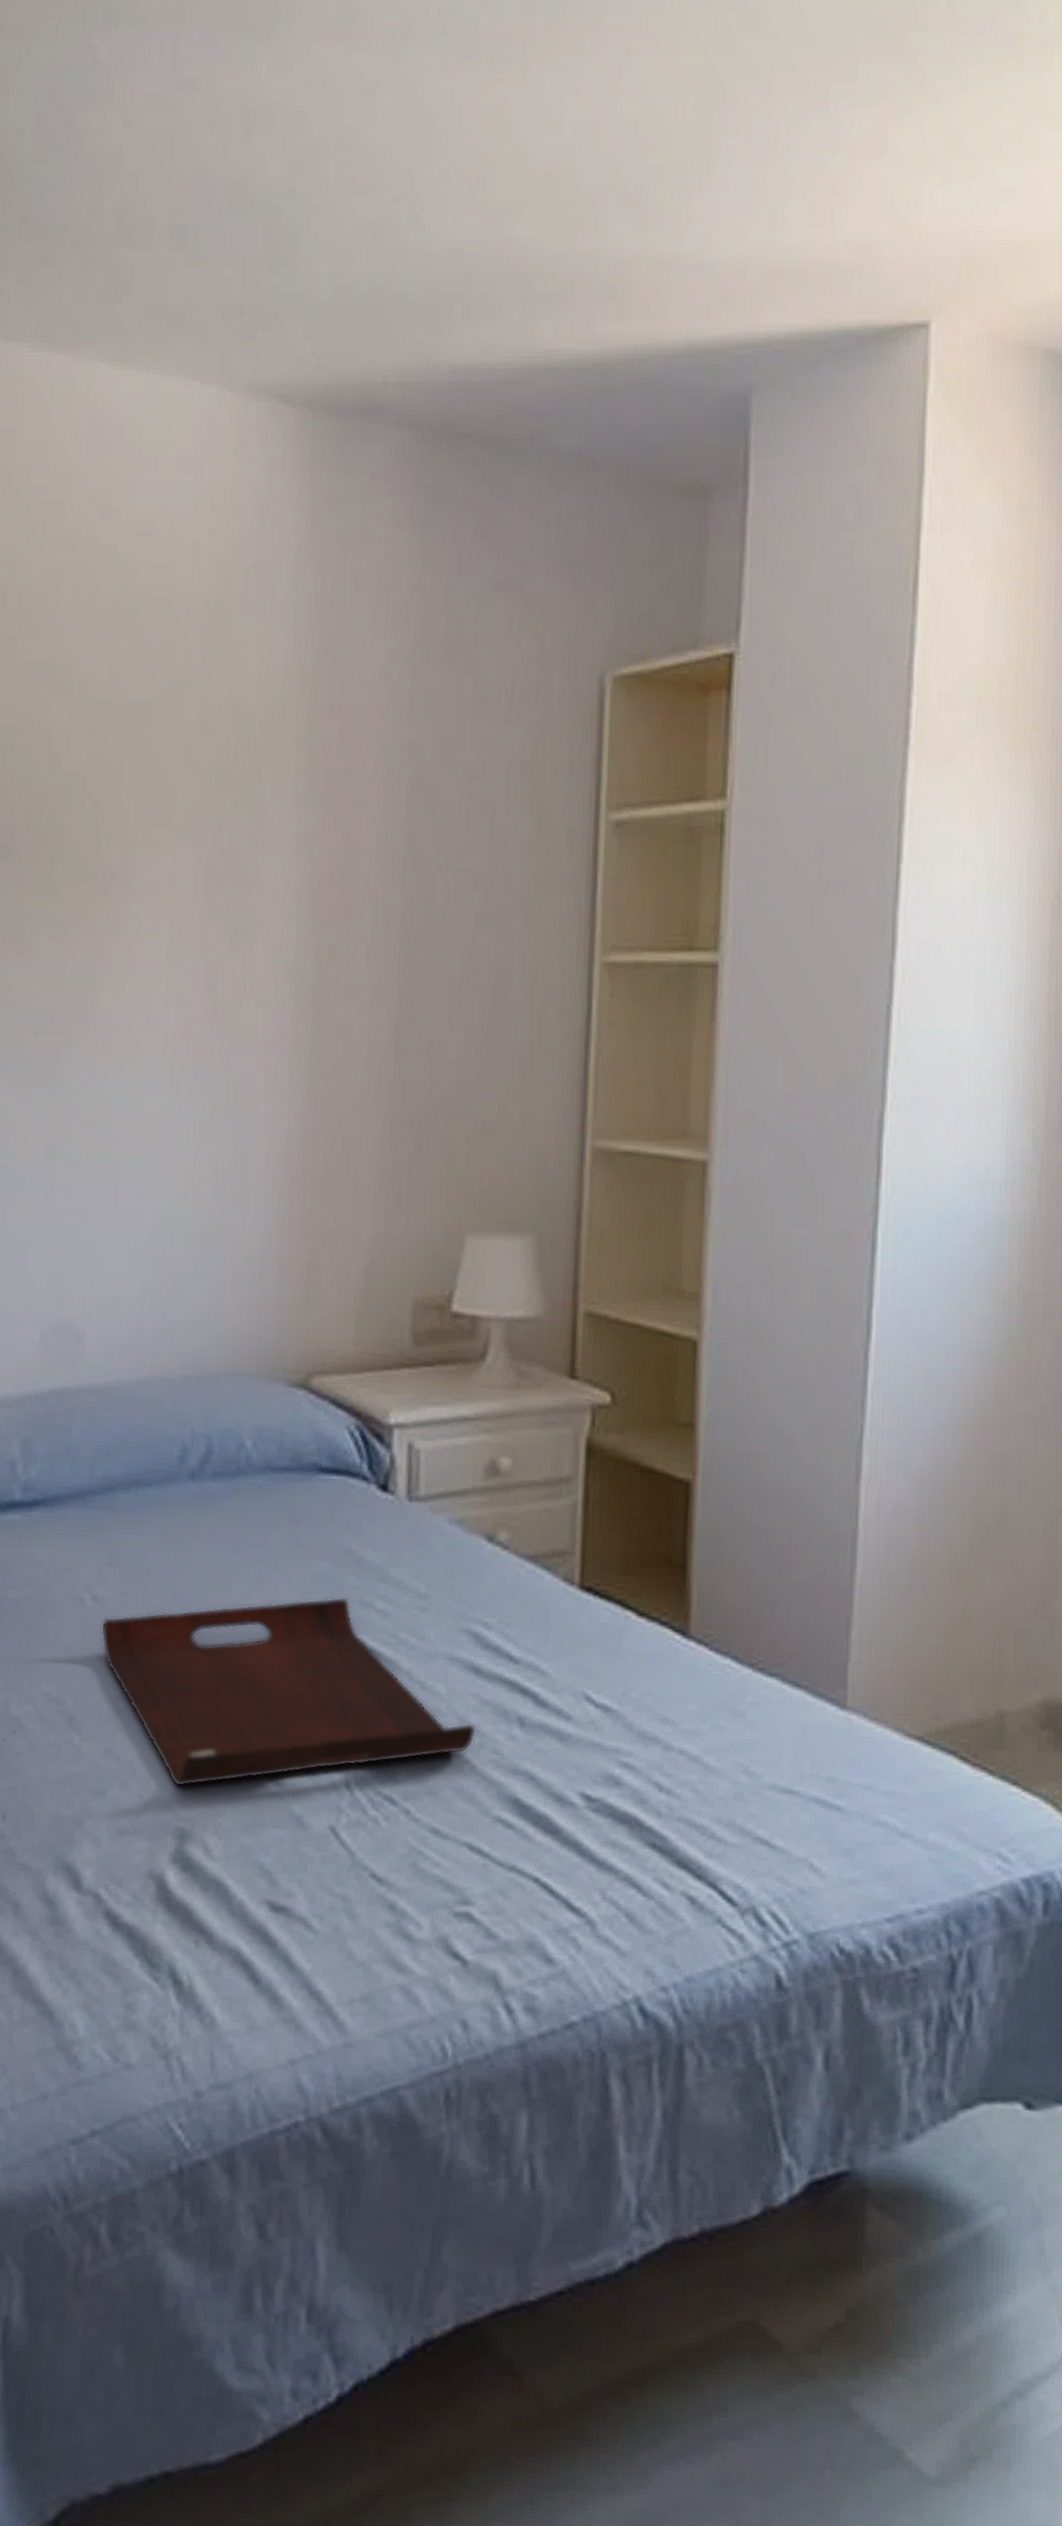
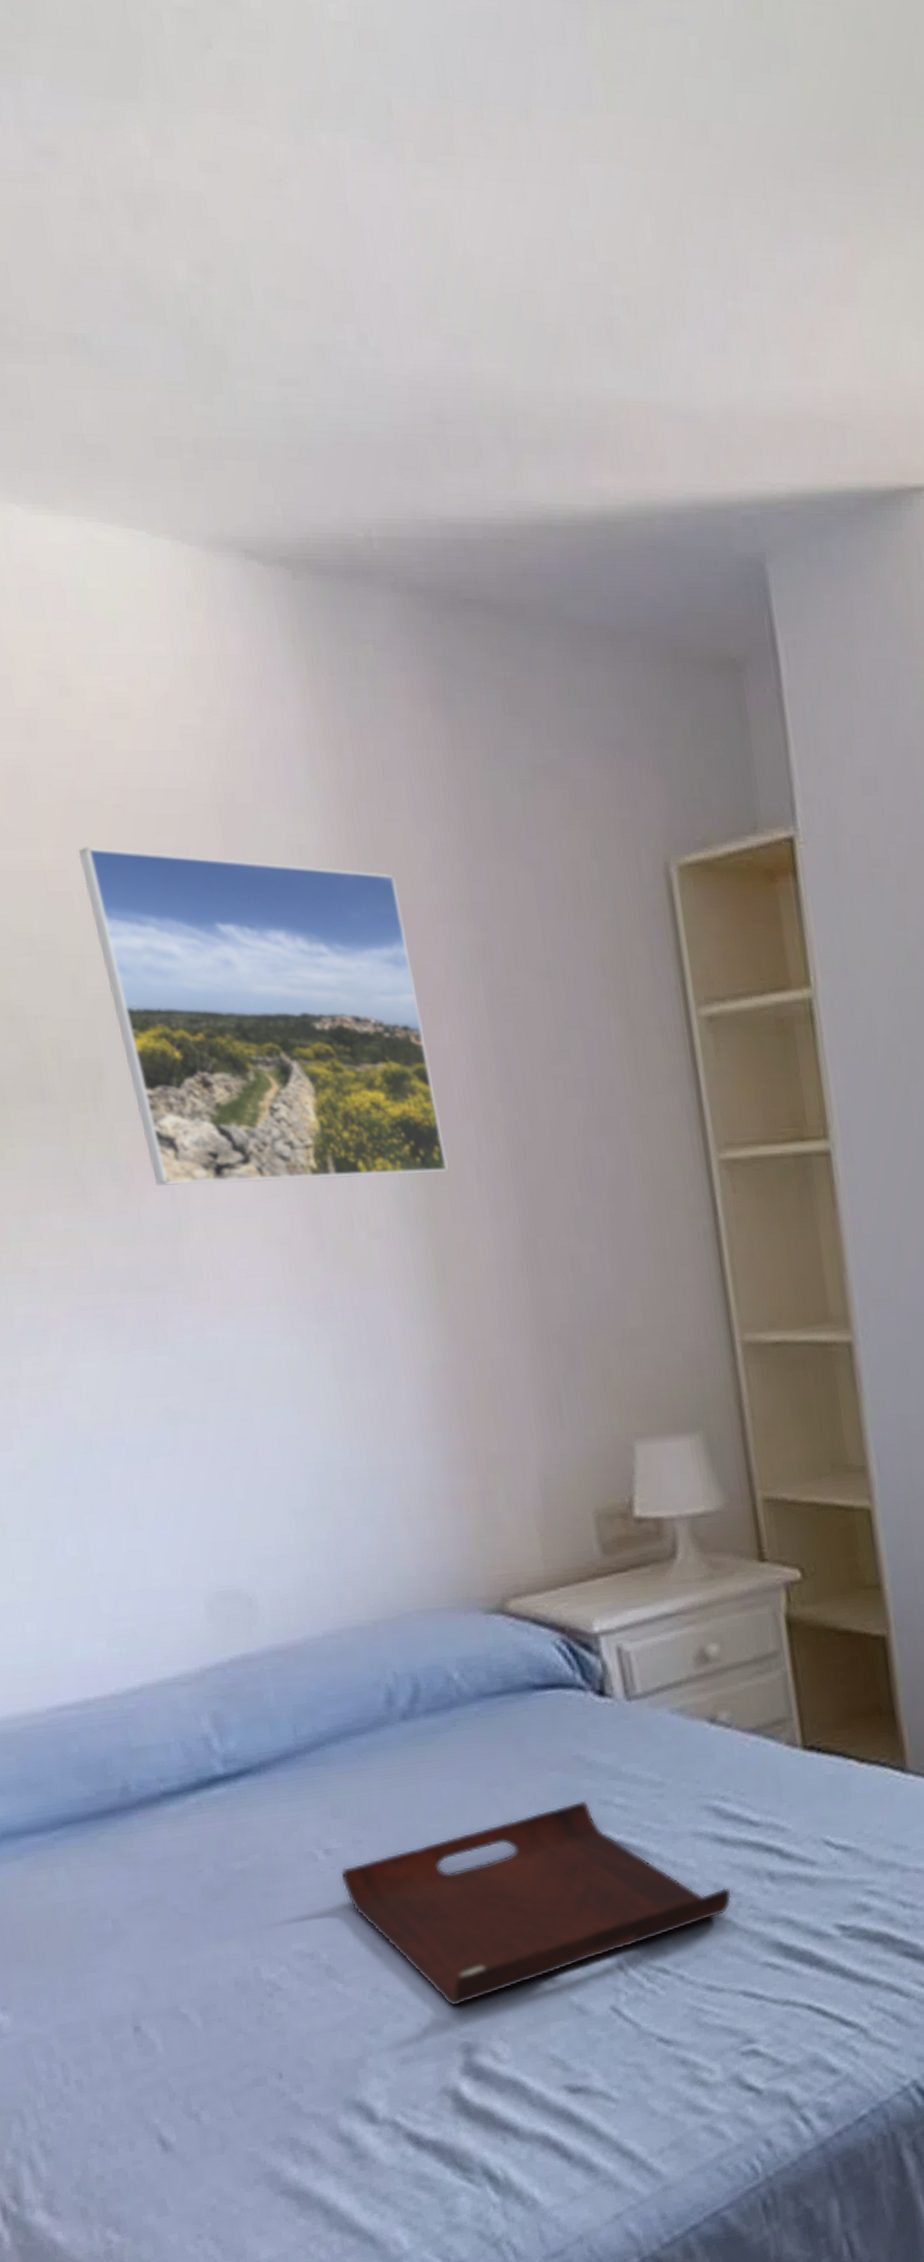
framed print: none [83,643,348,952] -> present [78,847,450,1186]

